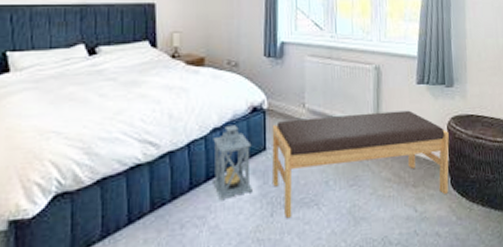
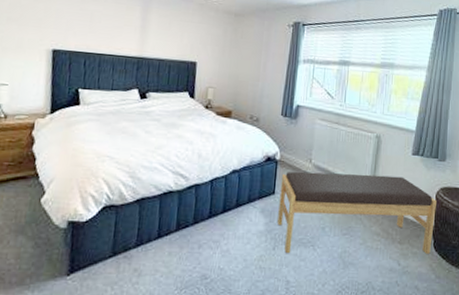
lantern: present [213,125,252,201] -> none [228,169,263,231]

